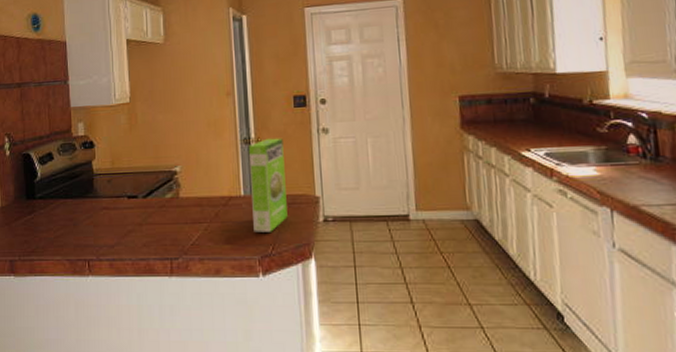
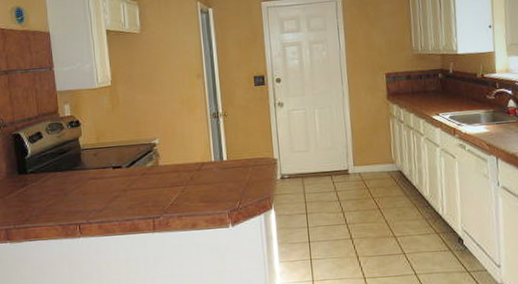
cake mix box: present [248,137,288,233] -> none [216,111,251,191]

